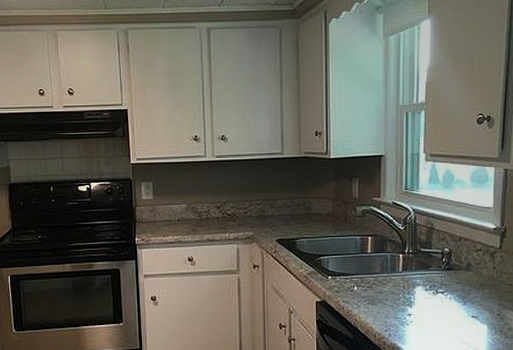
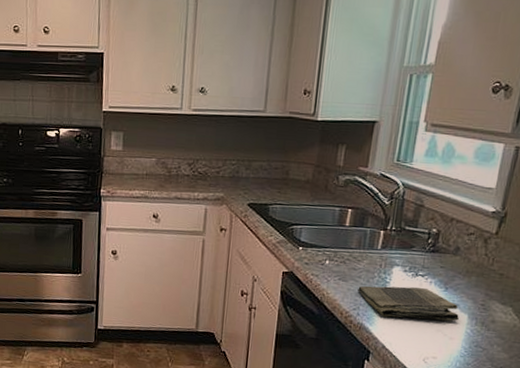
dish towel: none [386,305,480,335] -> present [358,286,459,321]

